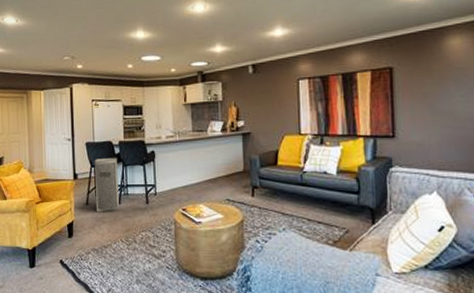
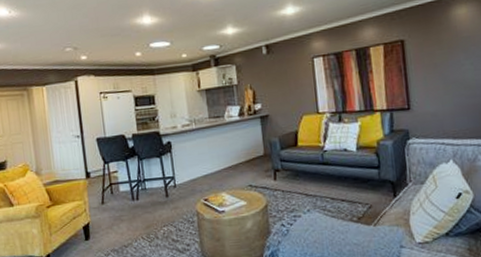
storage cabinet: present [95,157,119,212] -> none [108,151,138,211]

